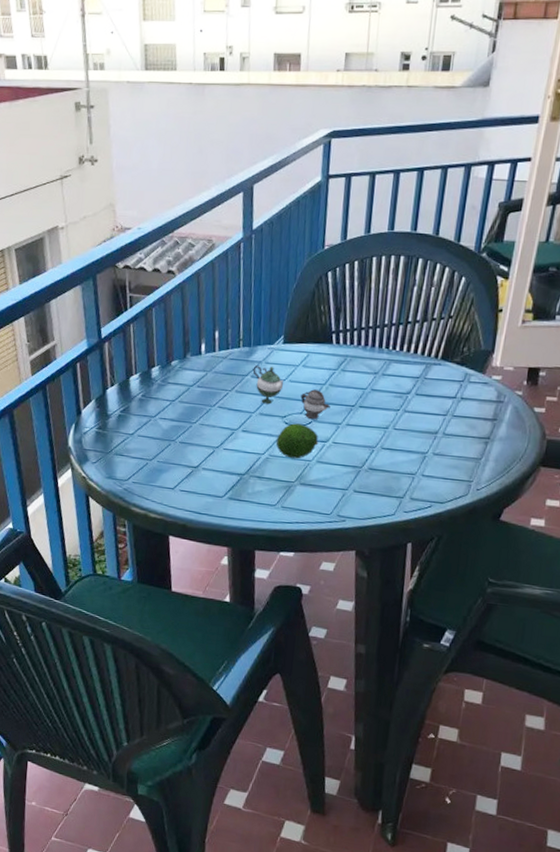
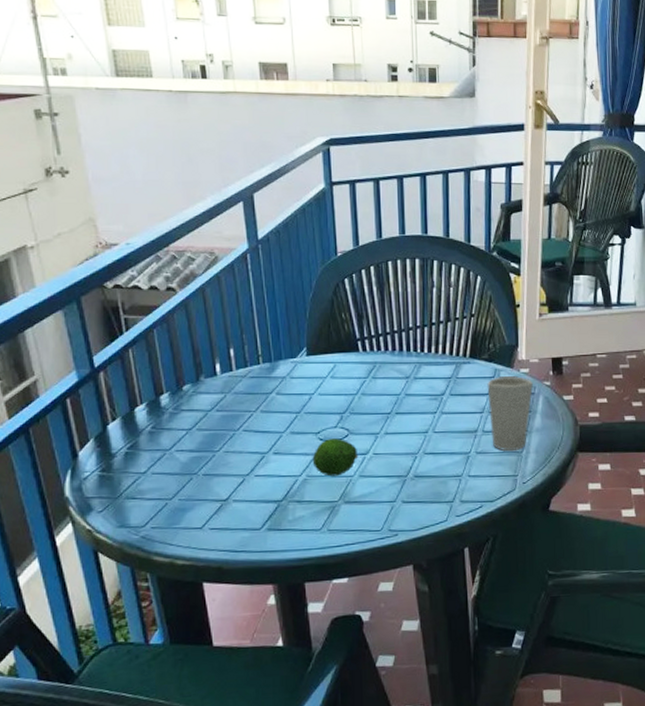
teapot: present [252,365,331,419] -> none [277,381,366,432]
cup: none [451,381,504,457] -> present [487,376,533,452]

